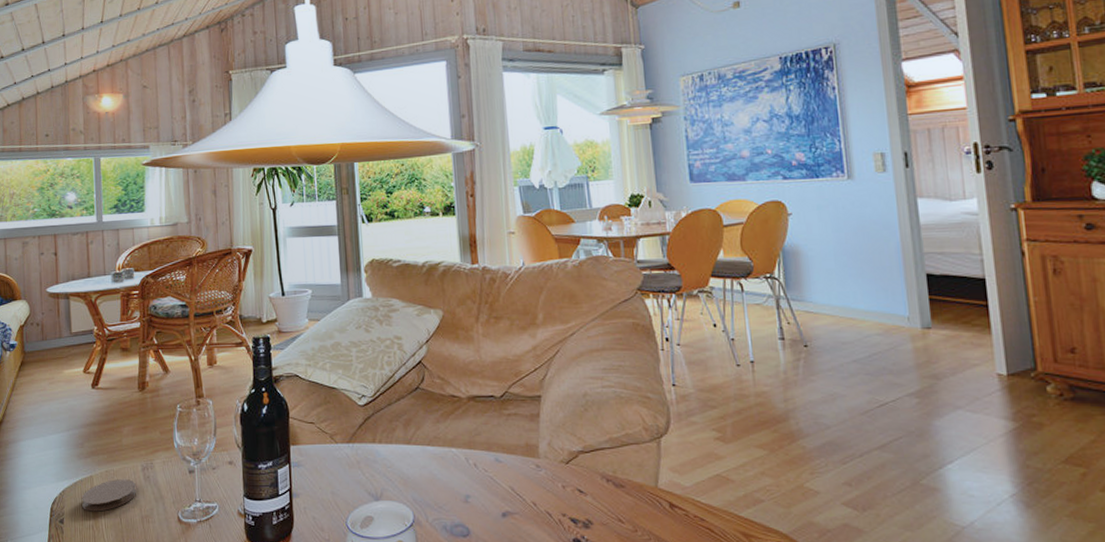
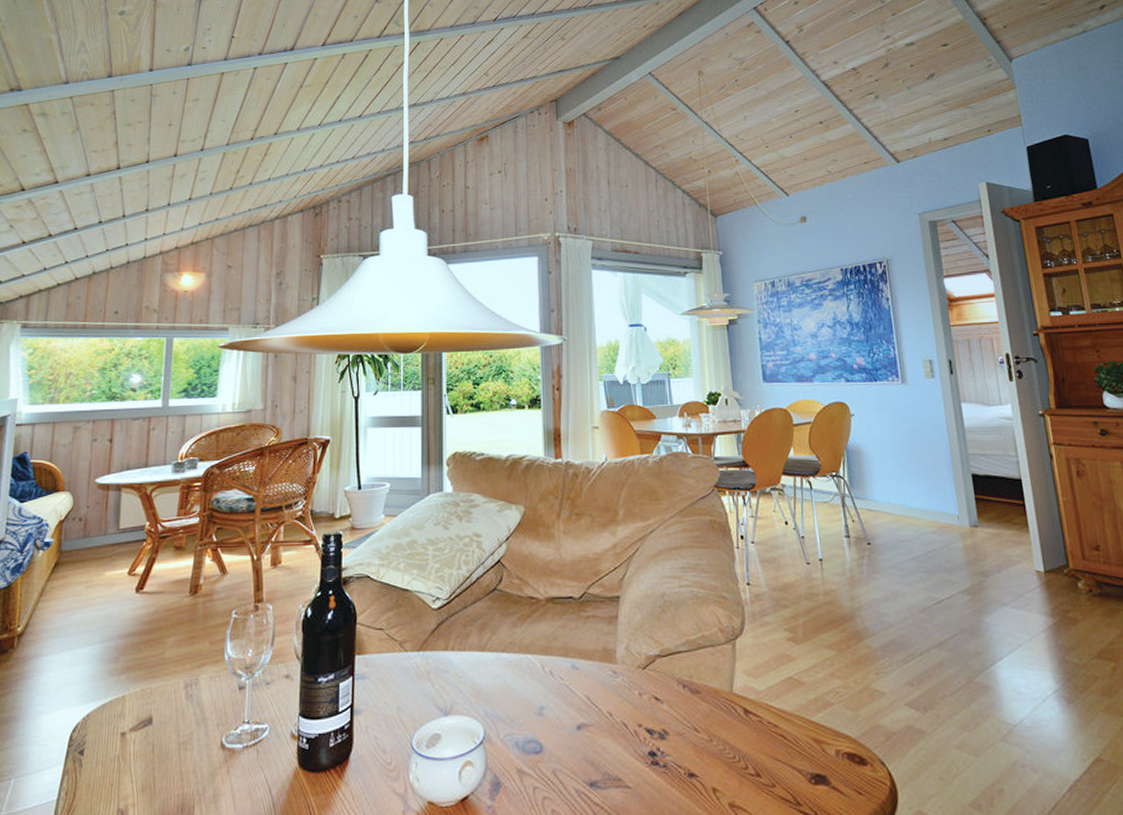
coaster: present [81,479,136,512] -> none [108,699,175,739]

